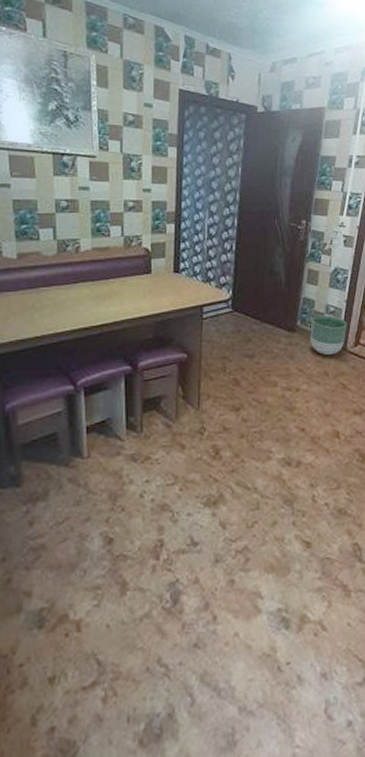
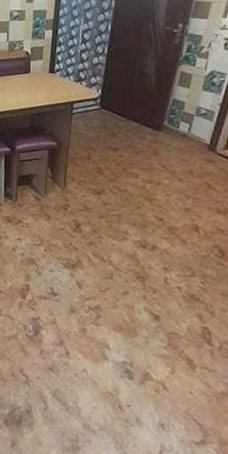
planter: present [310,315,347,355] -> none [176,116,219,155]

